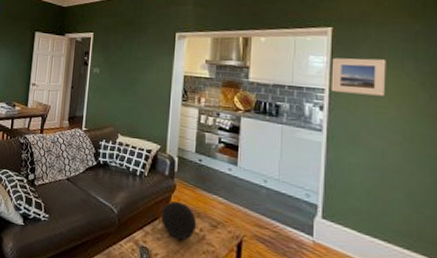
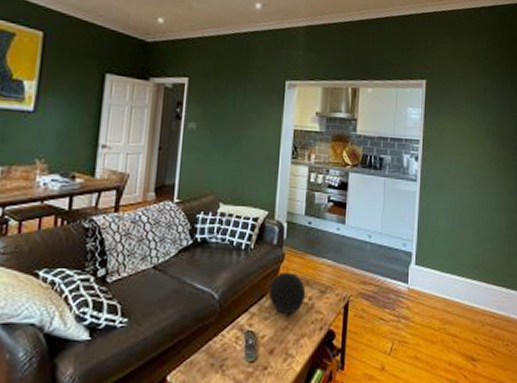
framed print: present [330,57,386,96] -> none [424,109,464,145]

